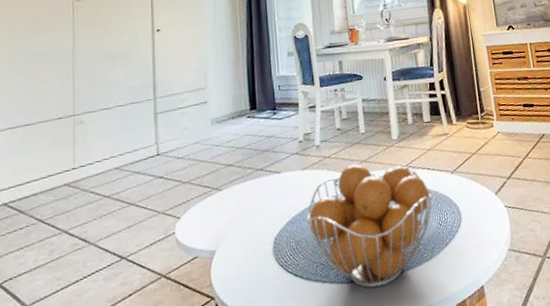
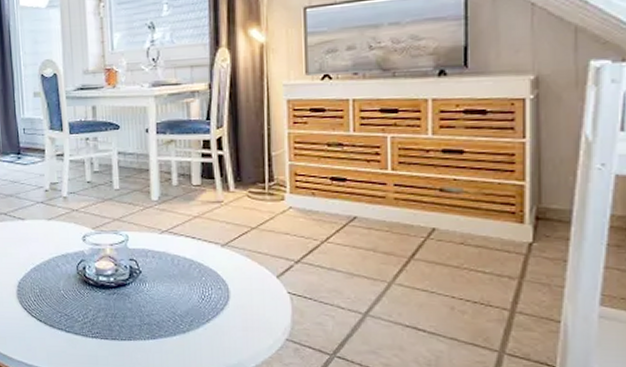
fruit basket: present [307,163,433,288] -> none [52,221,195,348]

